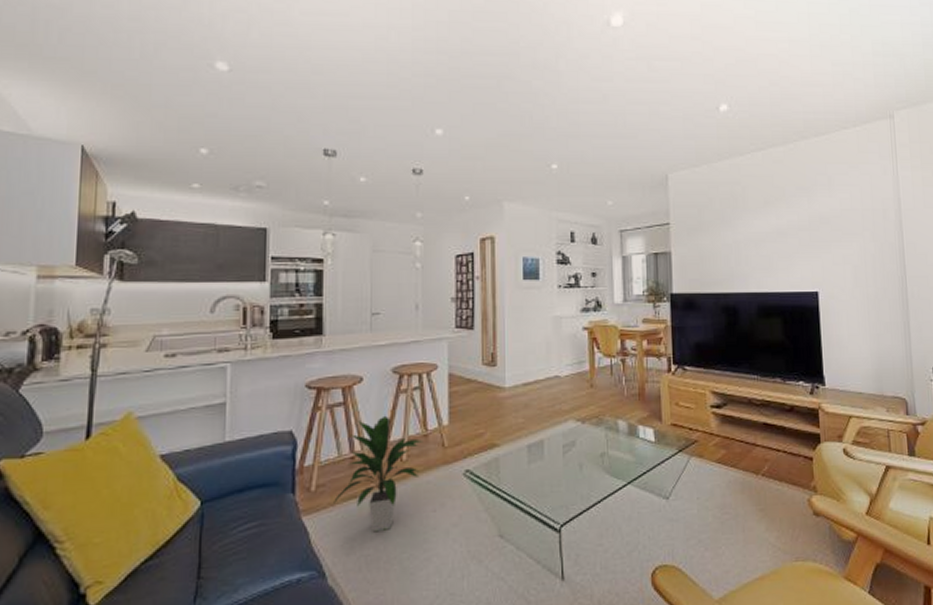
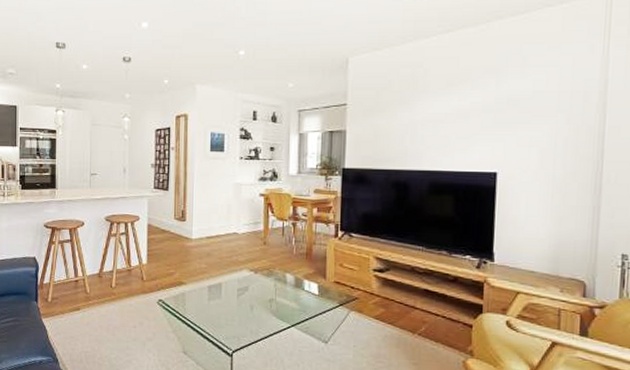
indoor plant: present [334,415,423,533] -> none [63,252,128,337]

